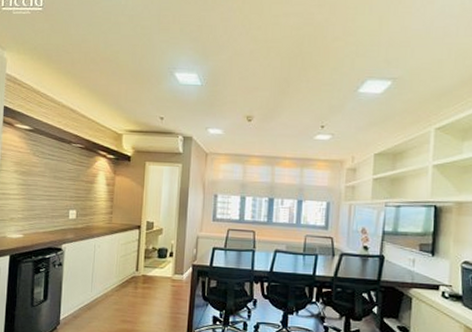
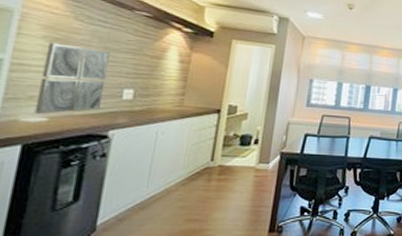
wall art: none [15,175,58,232] -> present [34,42,110,114]

